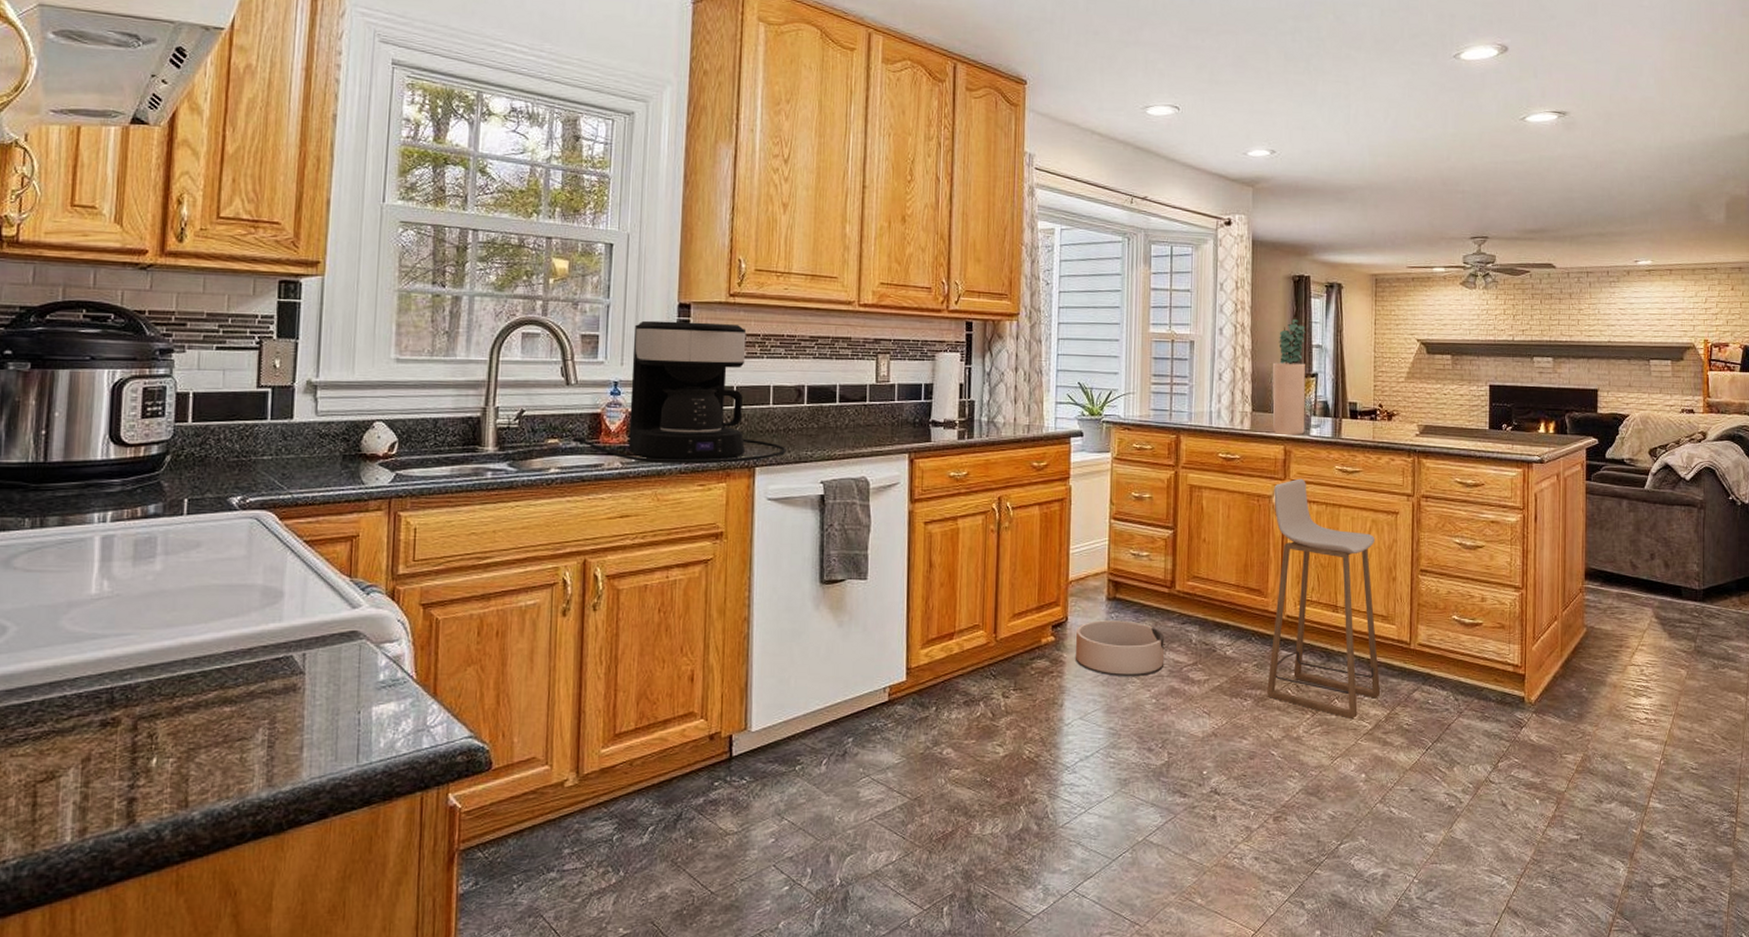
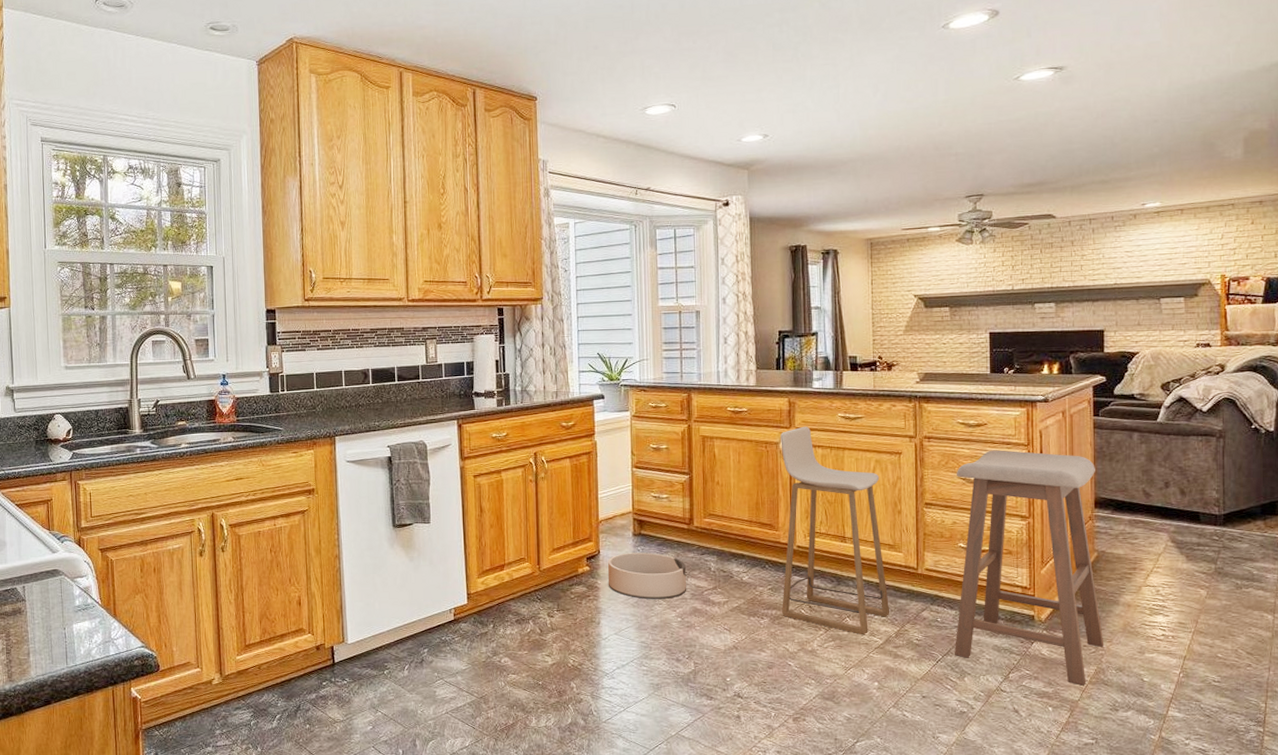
coffee maker: present [572,320,786,464] -> none [195,323,359,437]
vase: present [1272,317,1306,436] -> none [775,283,807,389]
bar stool: none [1445,513,1591,775] -> present [955,450,1104,686]

